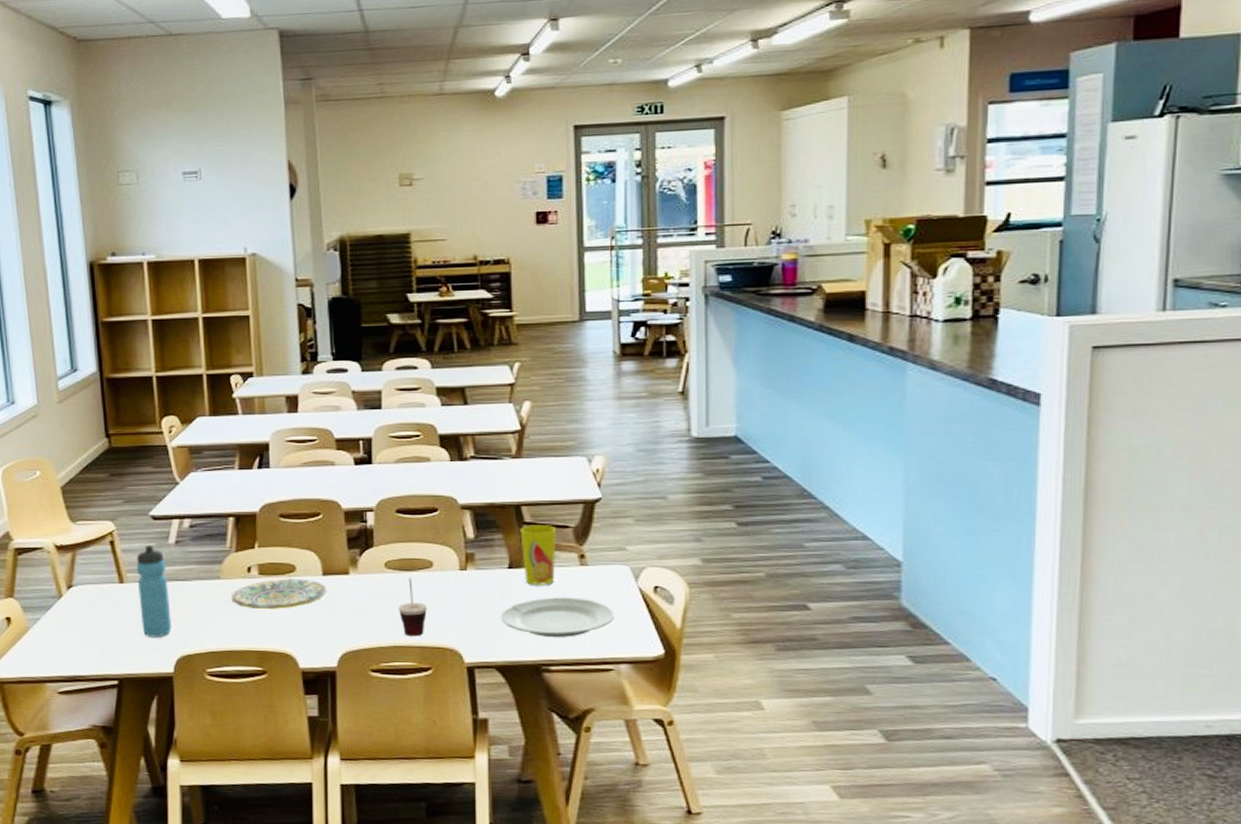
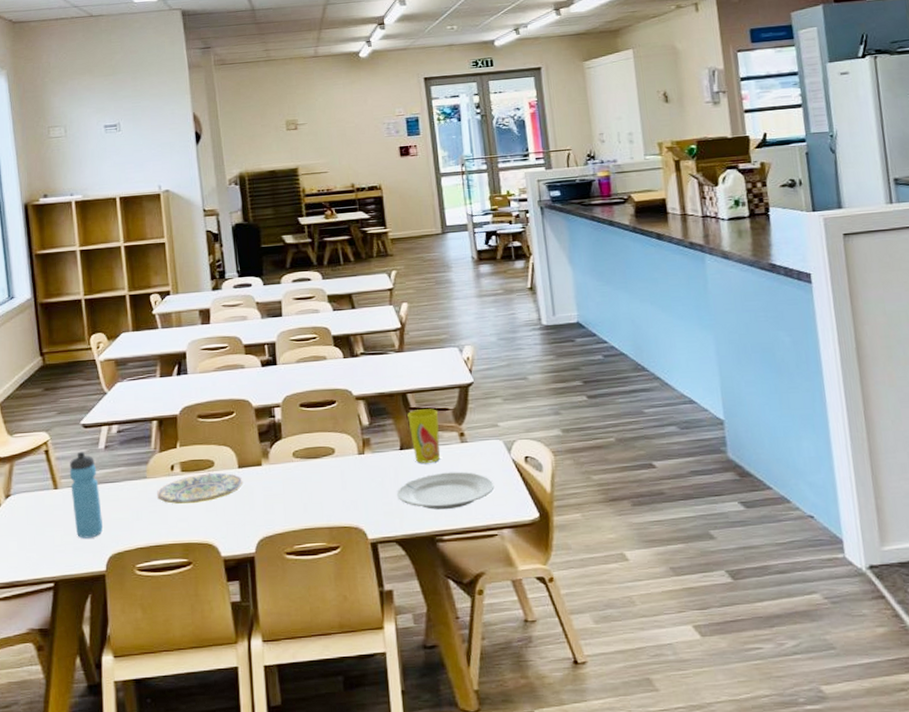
cup: present [398,578,427,637] -> none [306,465,332,519]

